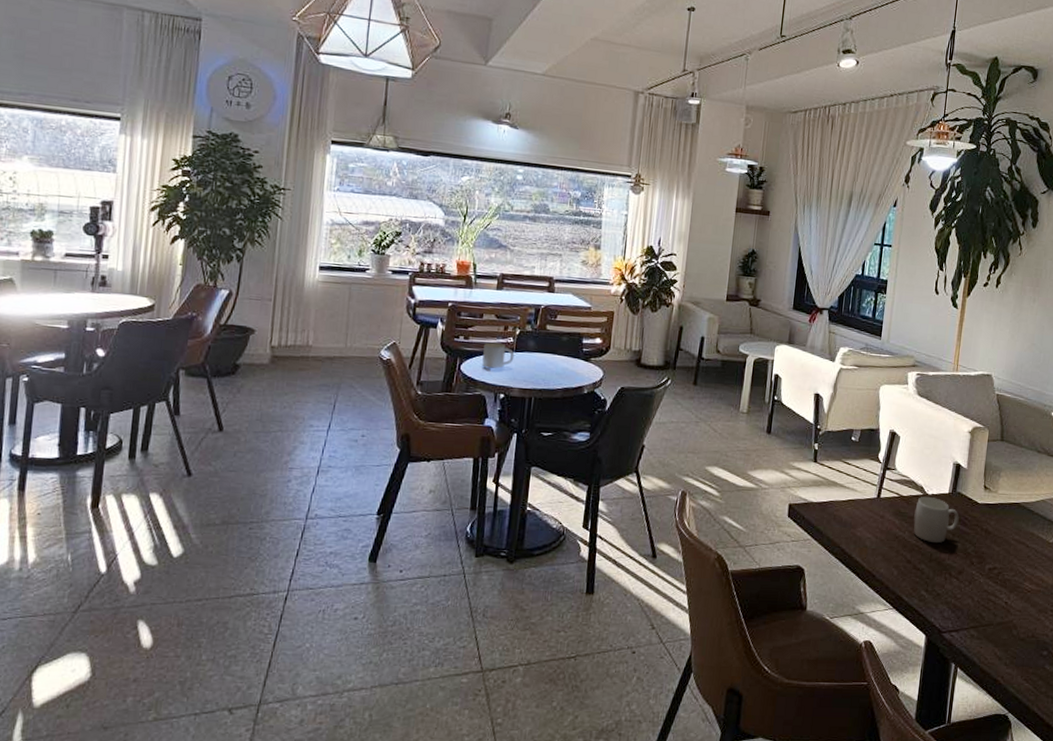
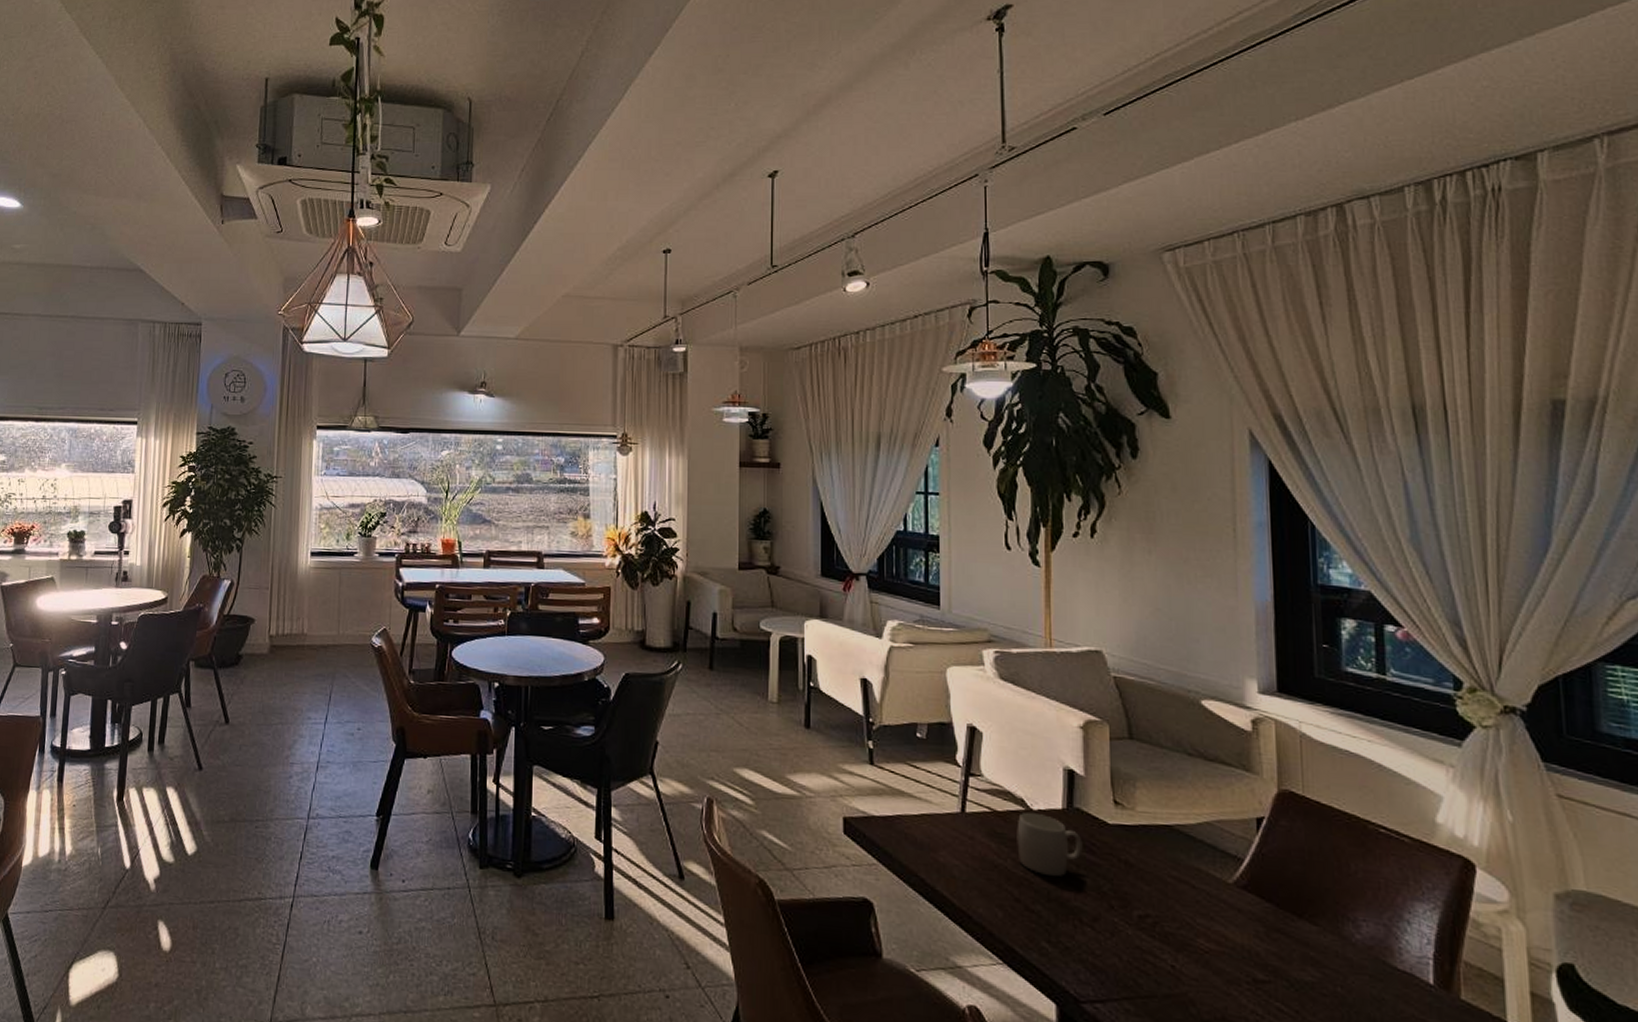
mug: present [482,342,515,369] -> none [474,626,507,654]

